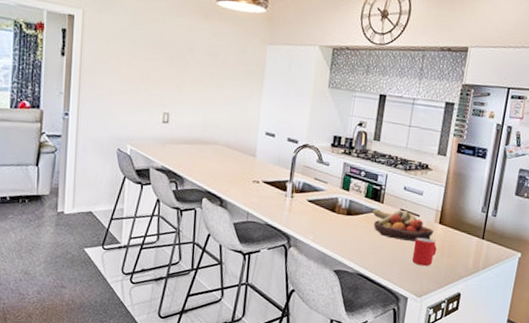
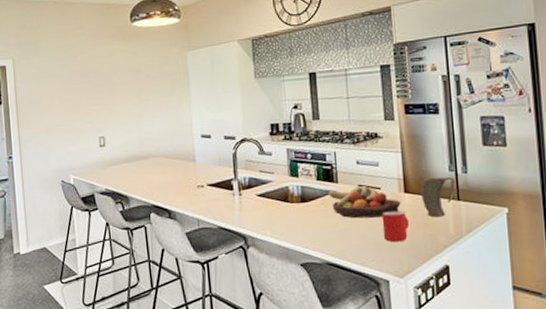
mug: none [452,215,486,250] -> present [421,177,457,216]

